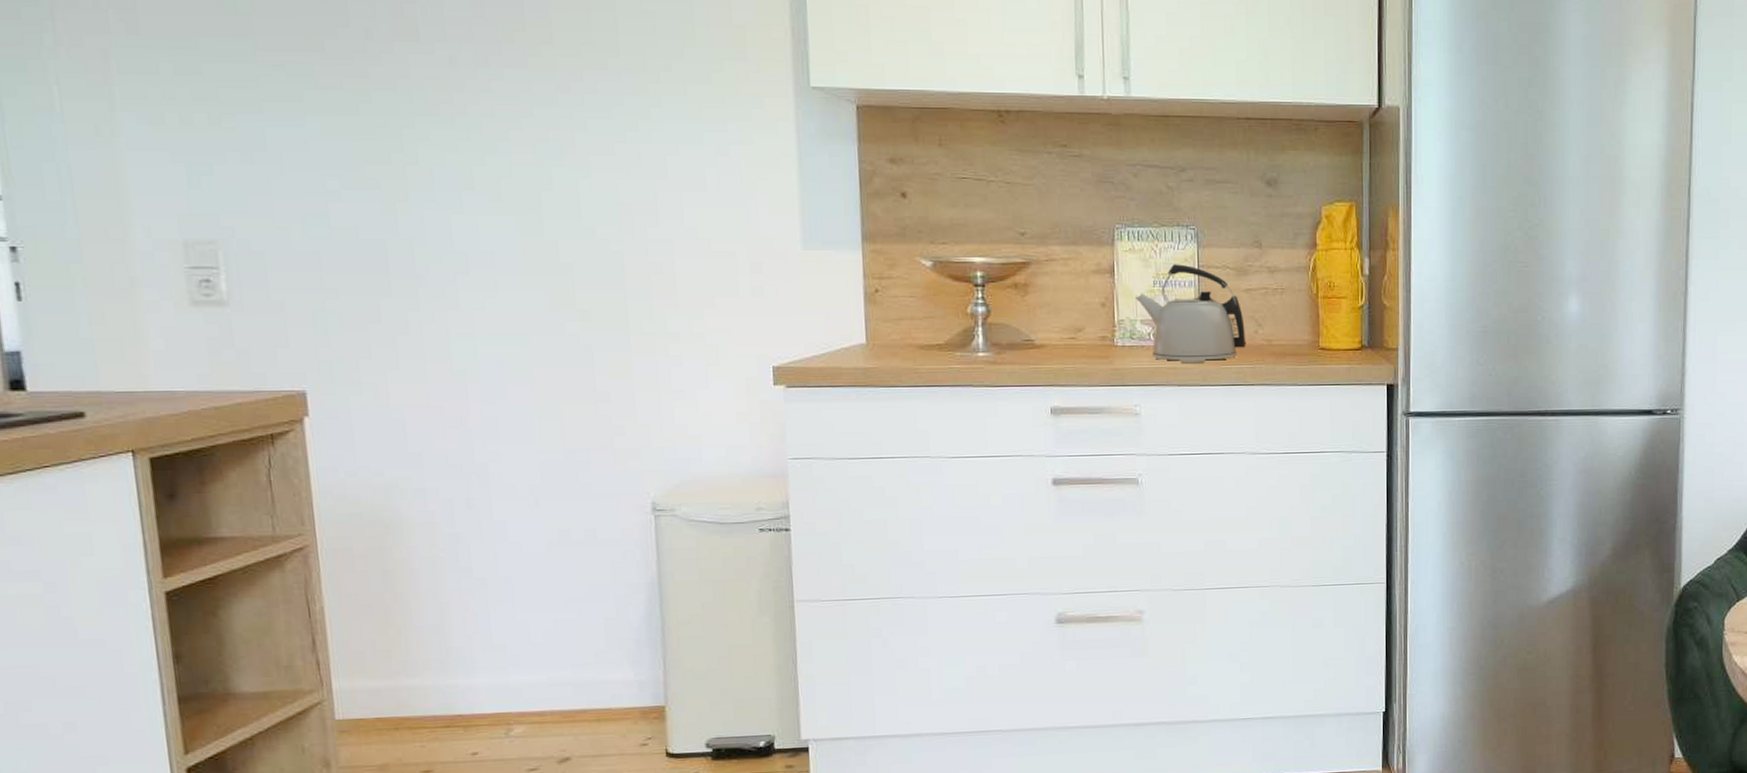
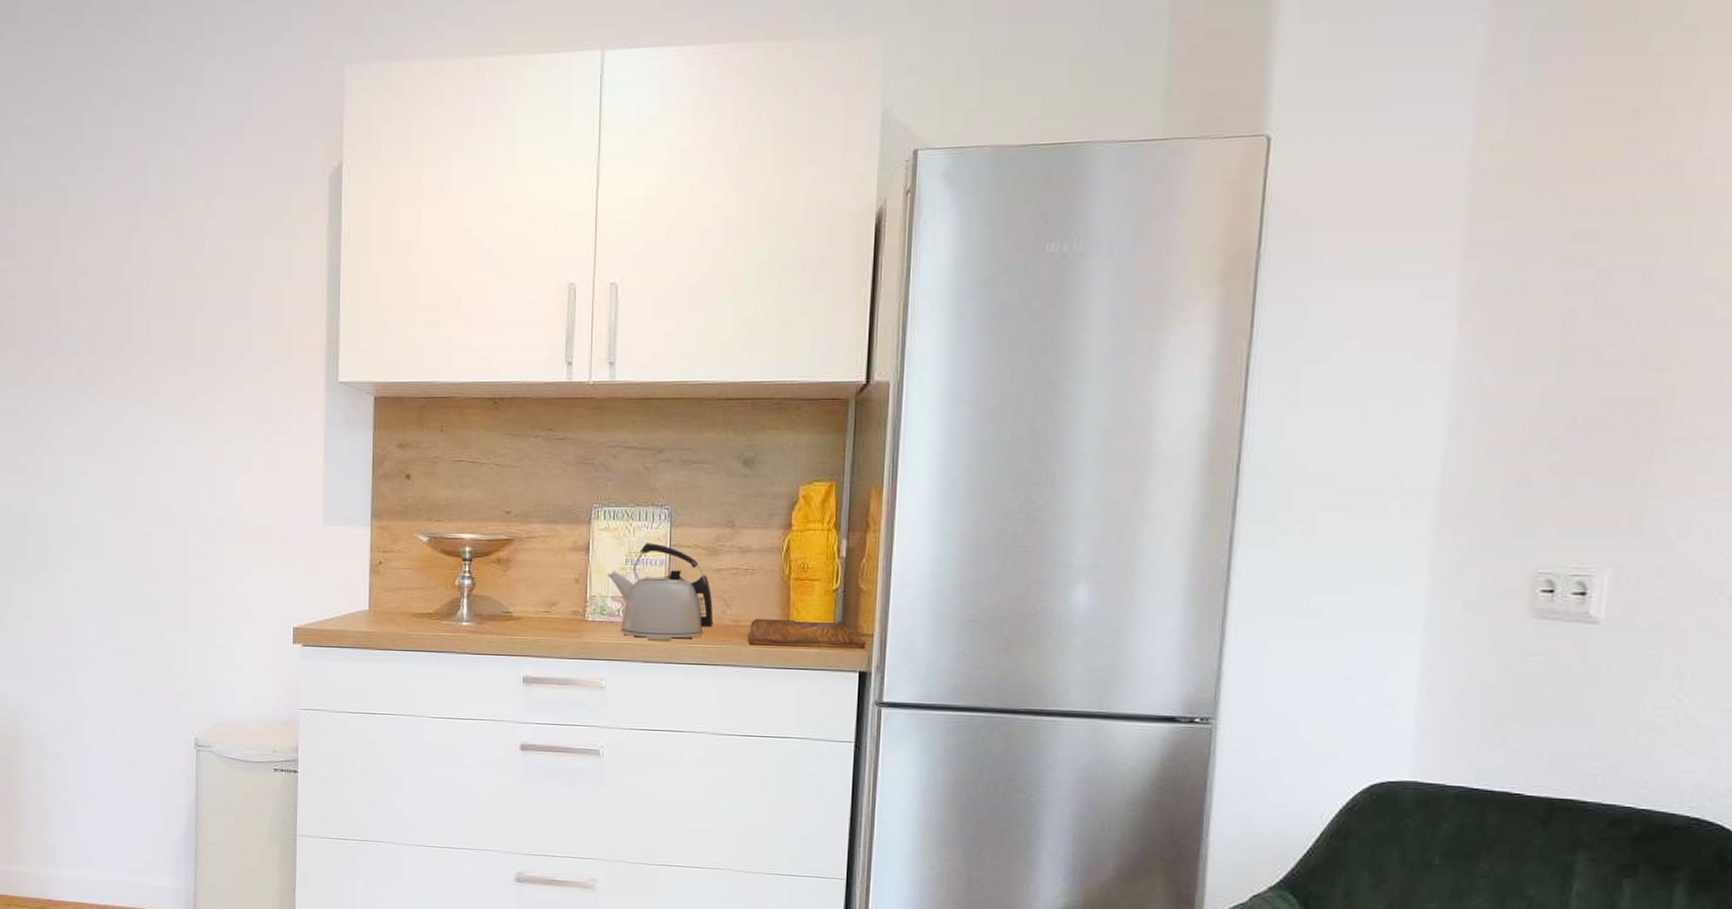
cutting board: none [1281,336,1392,365] -> present [748,618,866,650]

